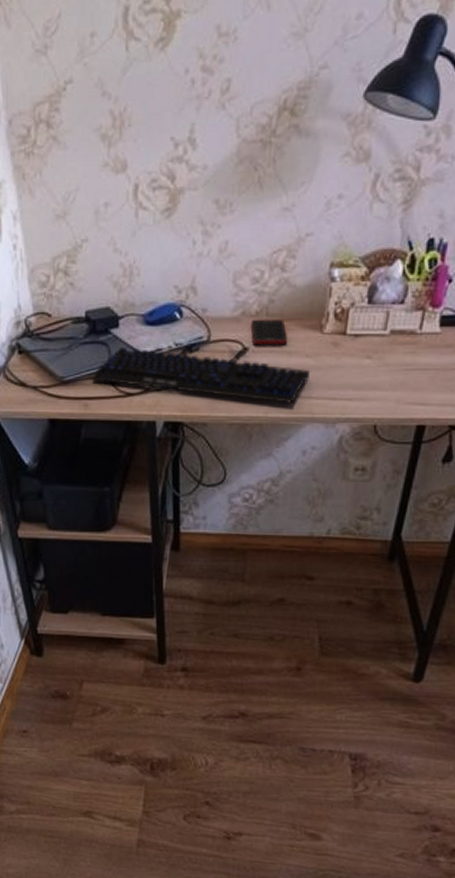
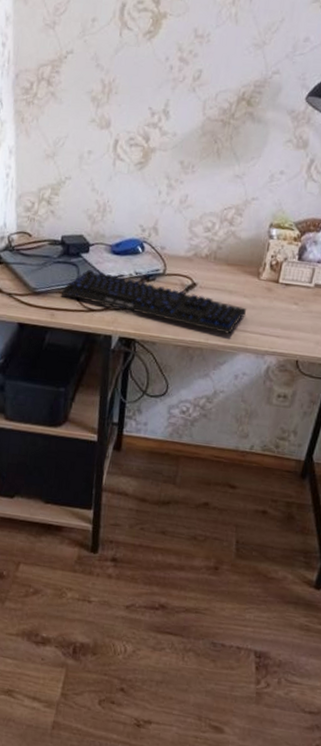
cell phone: present [250,318,288,346] -> none [200,260,231,285]

